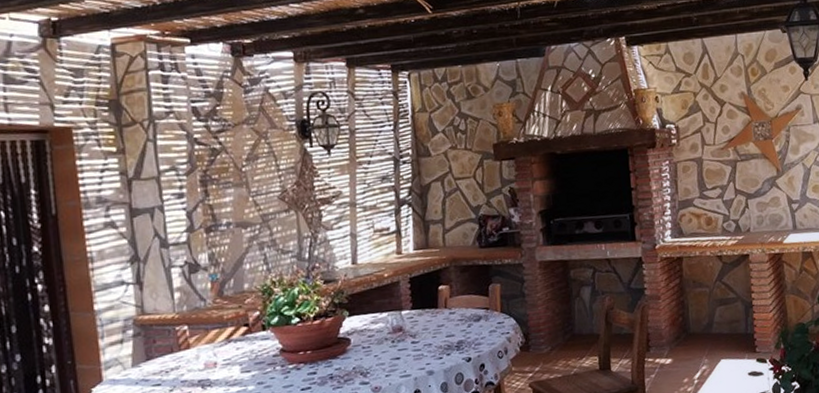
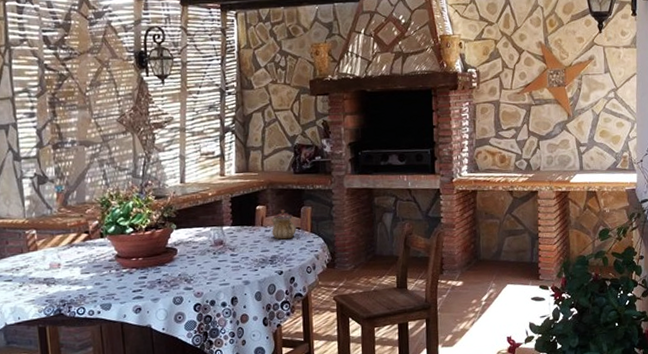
teapot: none [455,288,484,323] -> present [271,209,296,240]

